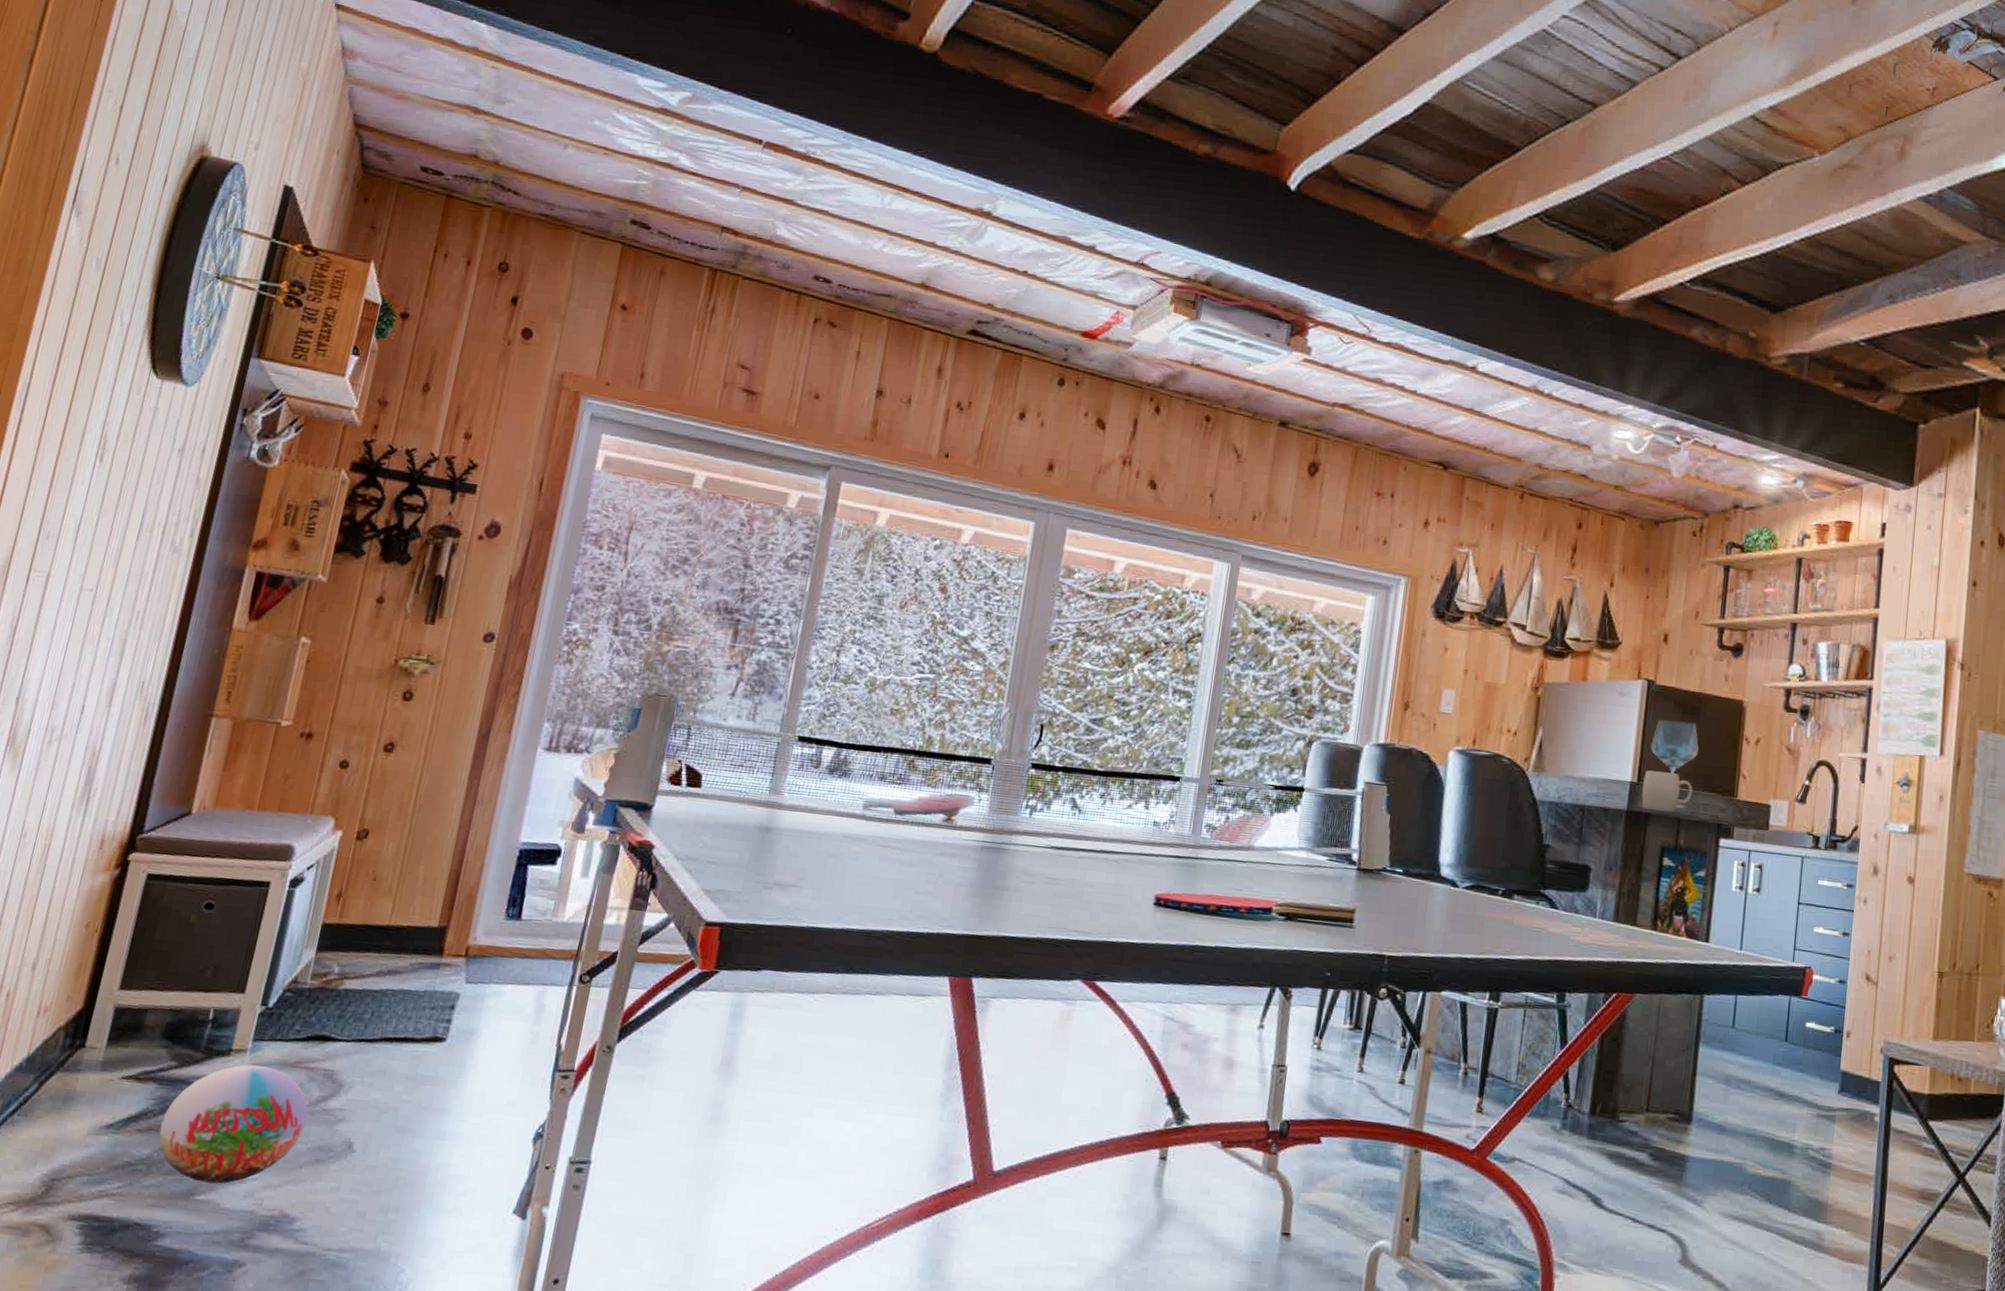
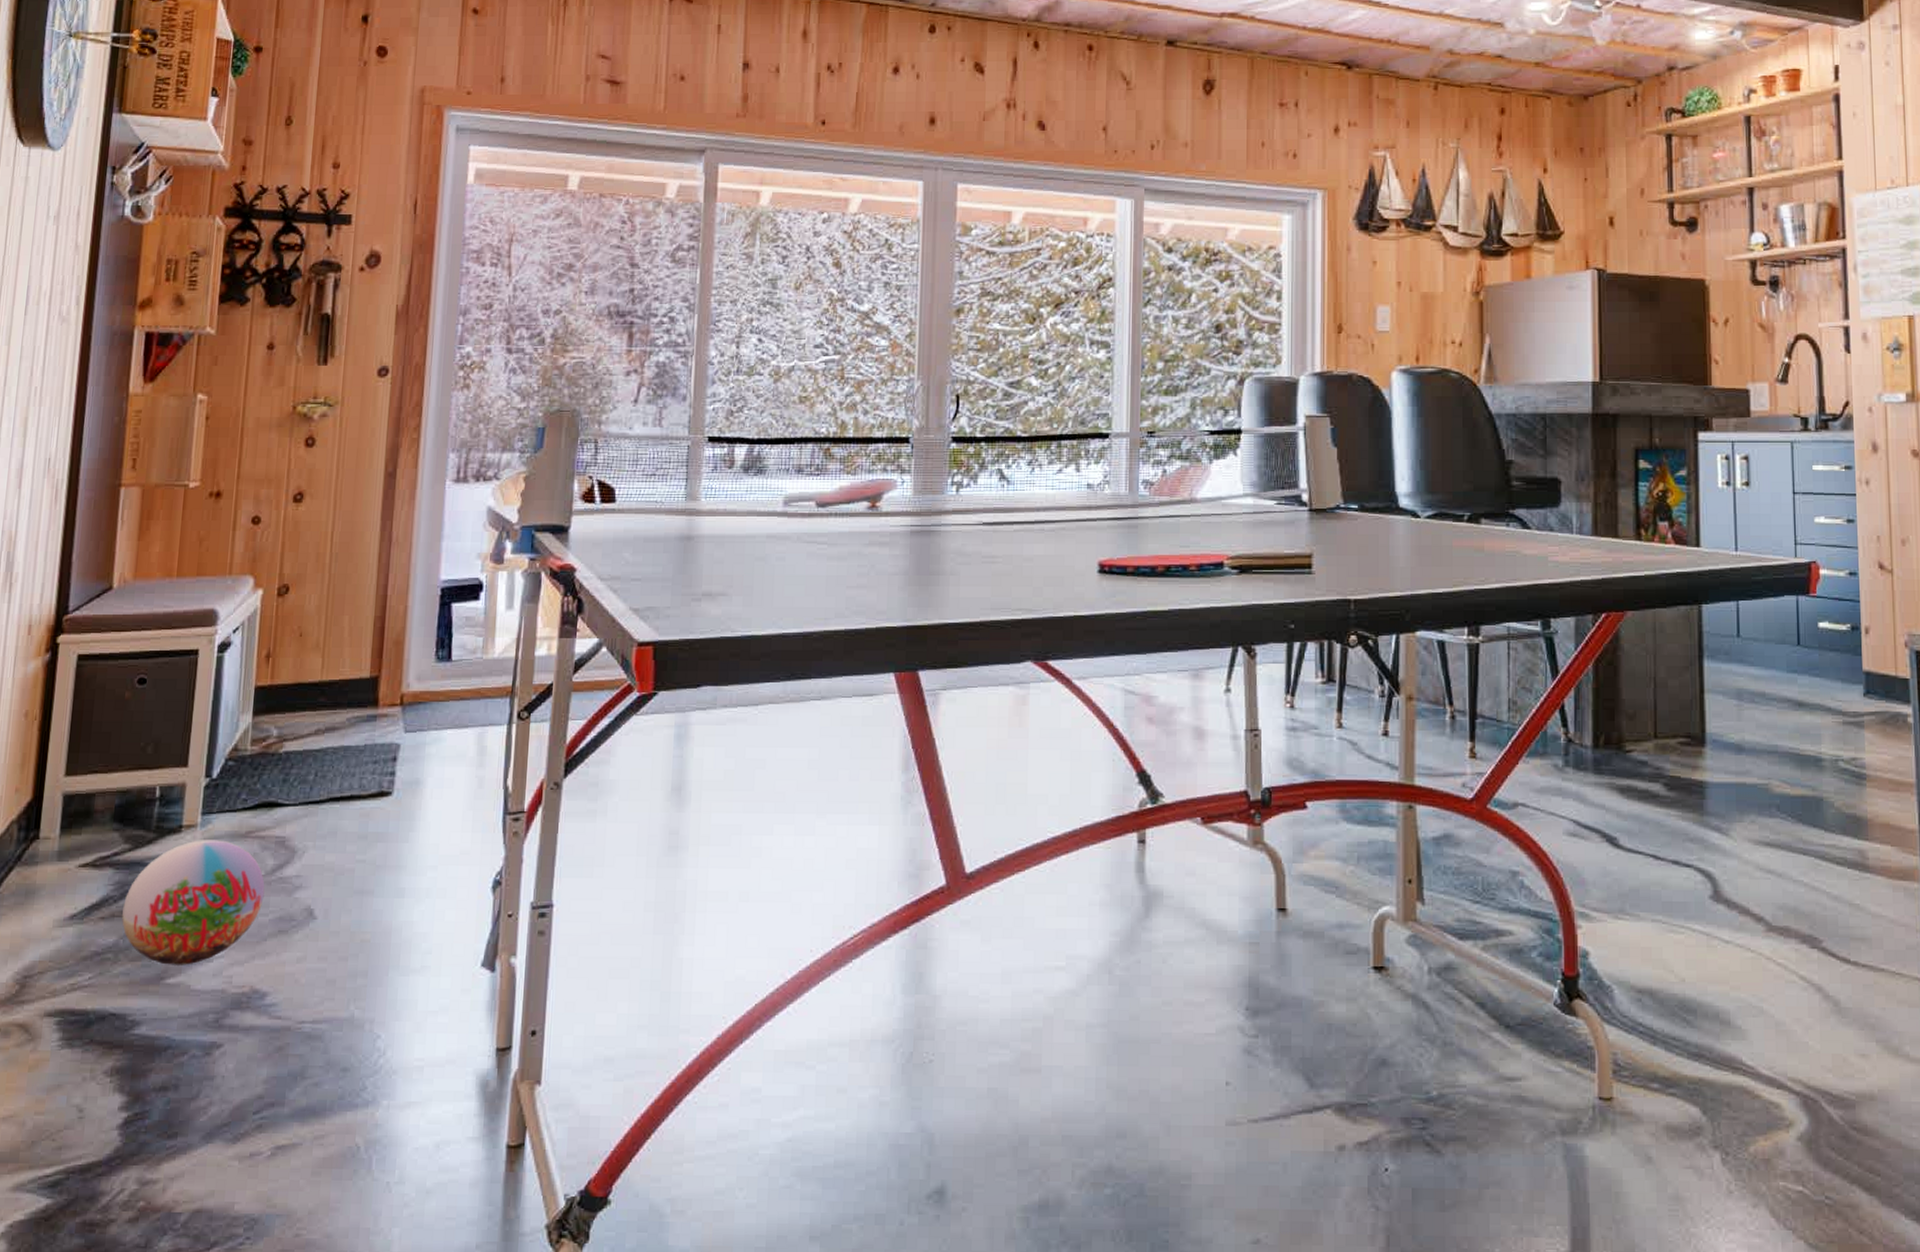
mug: present [1641,770,1693,813] -> none [1606,367,1662,411]
wine glass: present [1650,720,1699,809] -> none [1609,309,1663,405]

